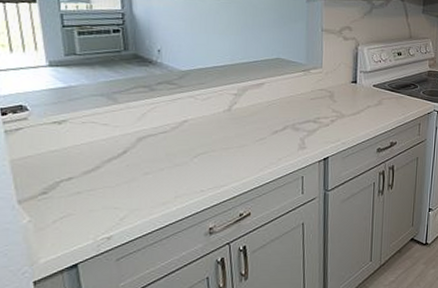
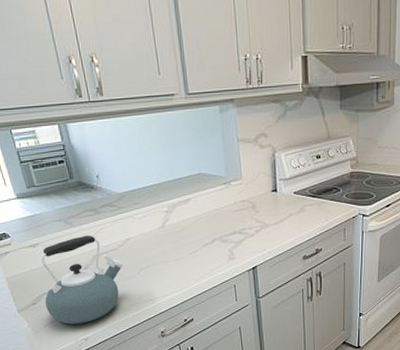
kettle: none [61,113,174,219] -> present [41,235,124,324]

